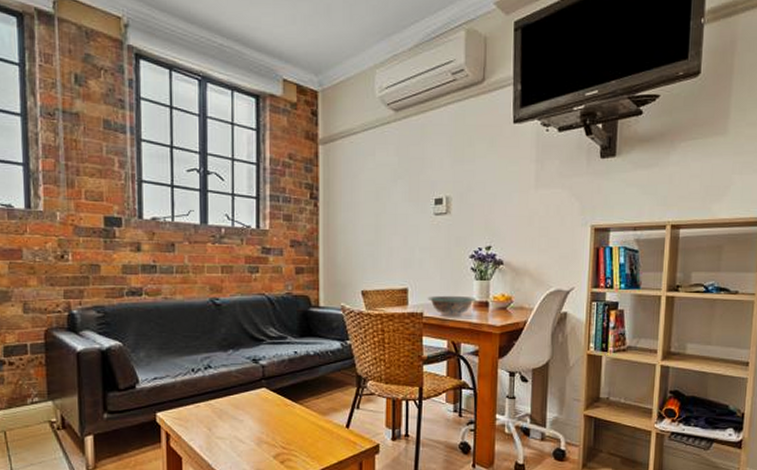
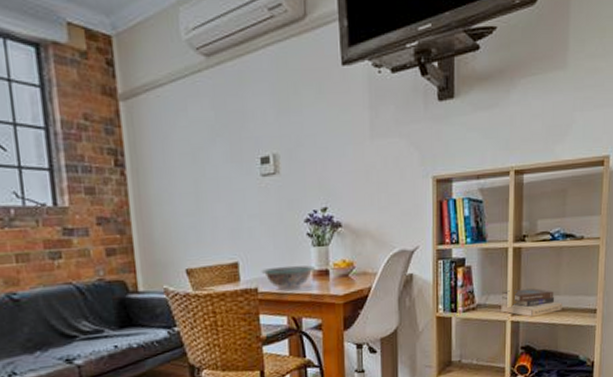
books: none [651,336,714,364] -> present [501,288,562,317]

